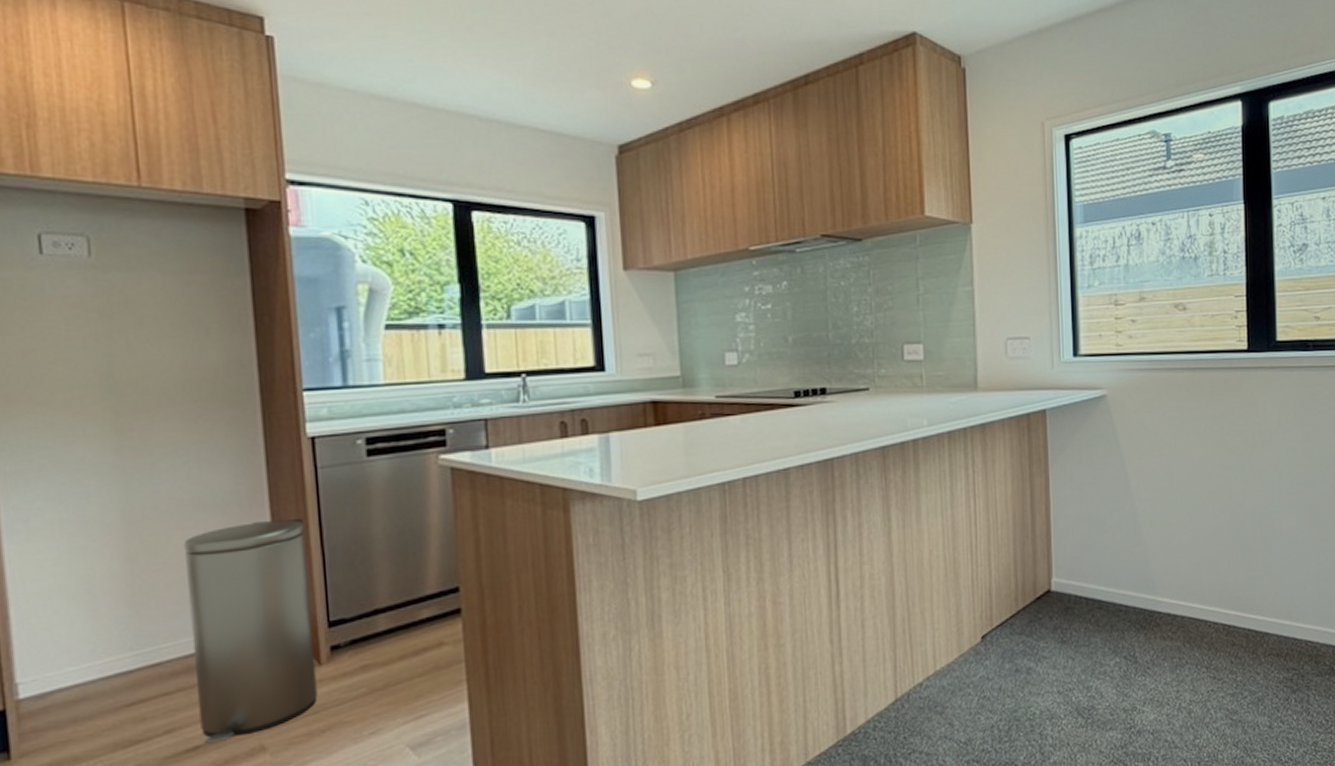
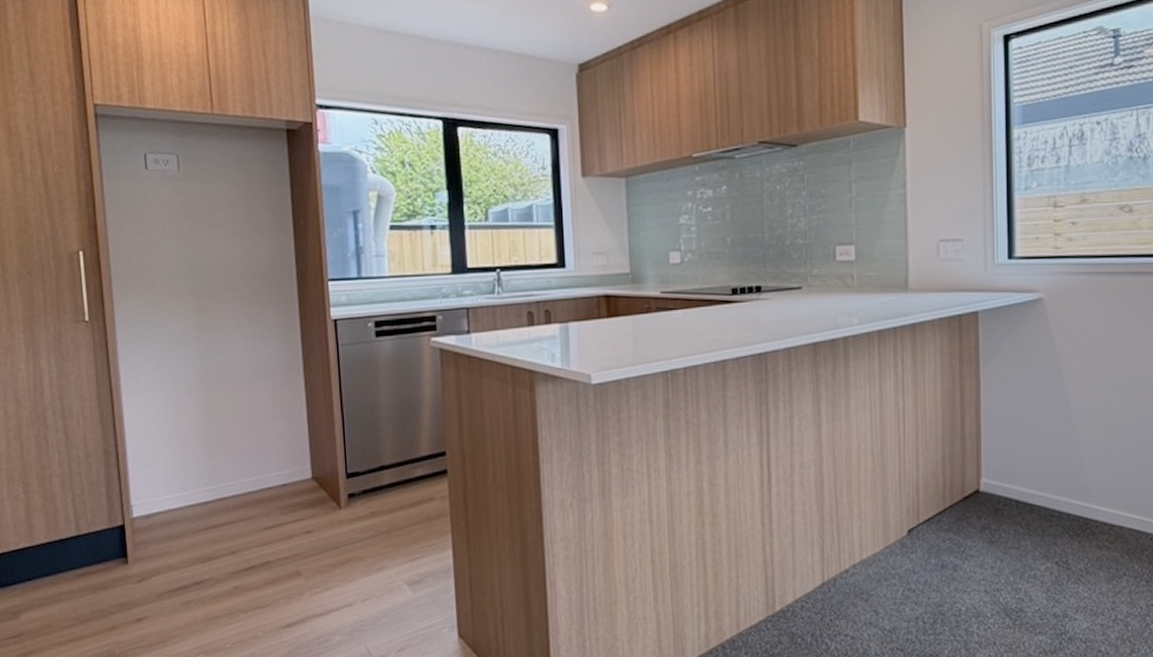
pedal bin: present [183,519,318,744] -> none [243,387,338,566]

